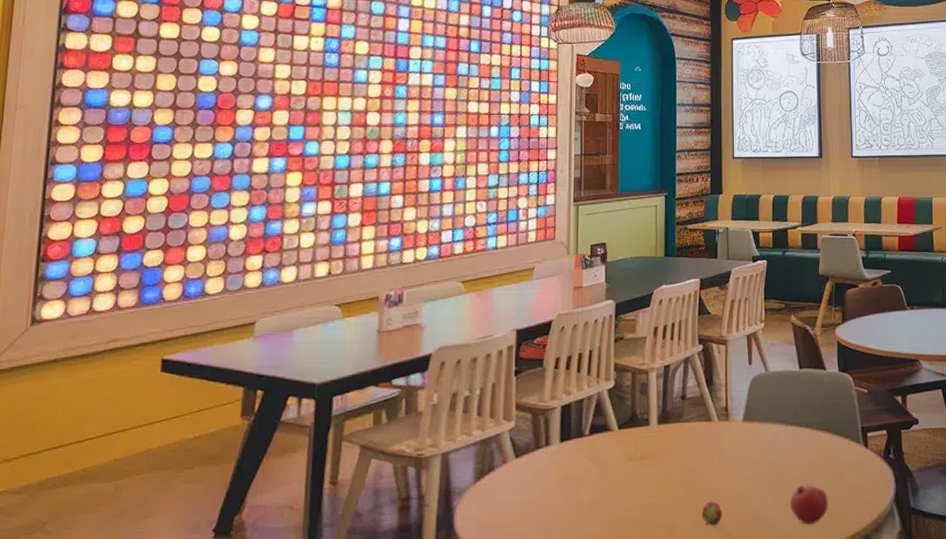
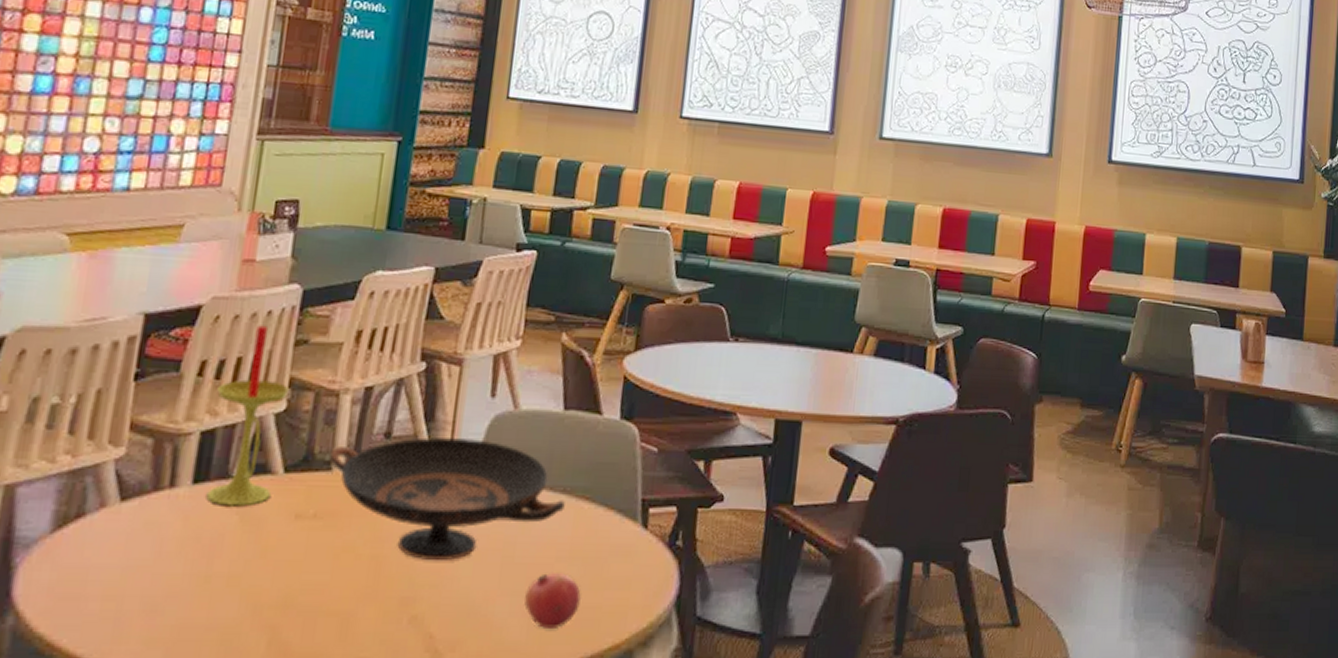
candle: none [569,330,615,456] -> present [206,325,290,507]
decorative bowl: none [647,395,809,482] -> present [329,437,565,560]
fruit: present [701,501,723,525] -> none [393,586,425,619]

